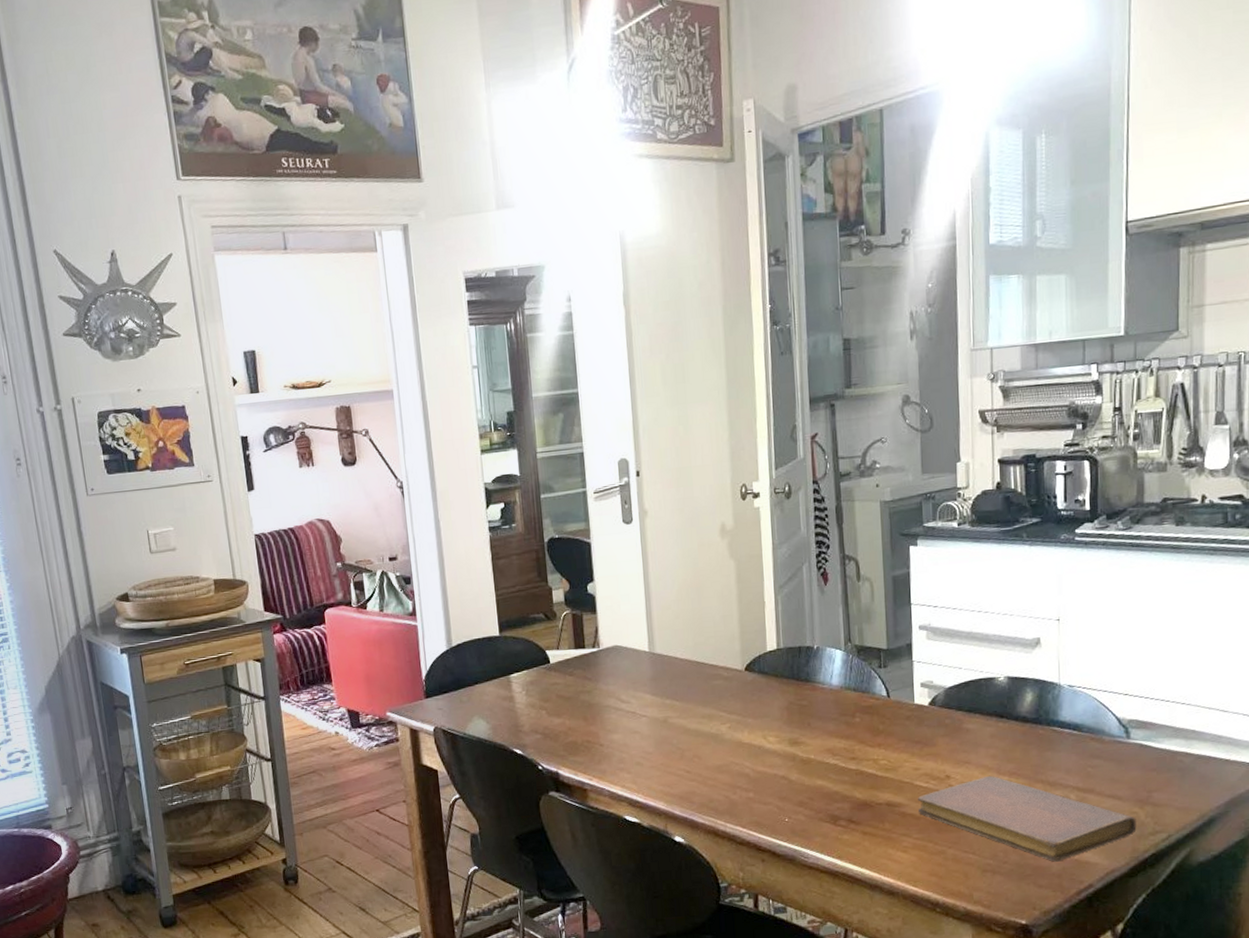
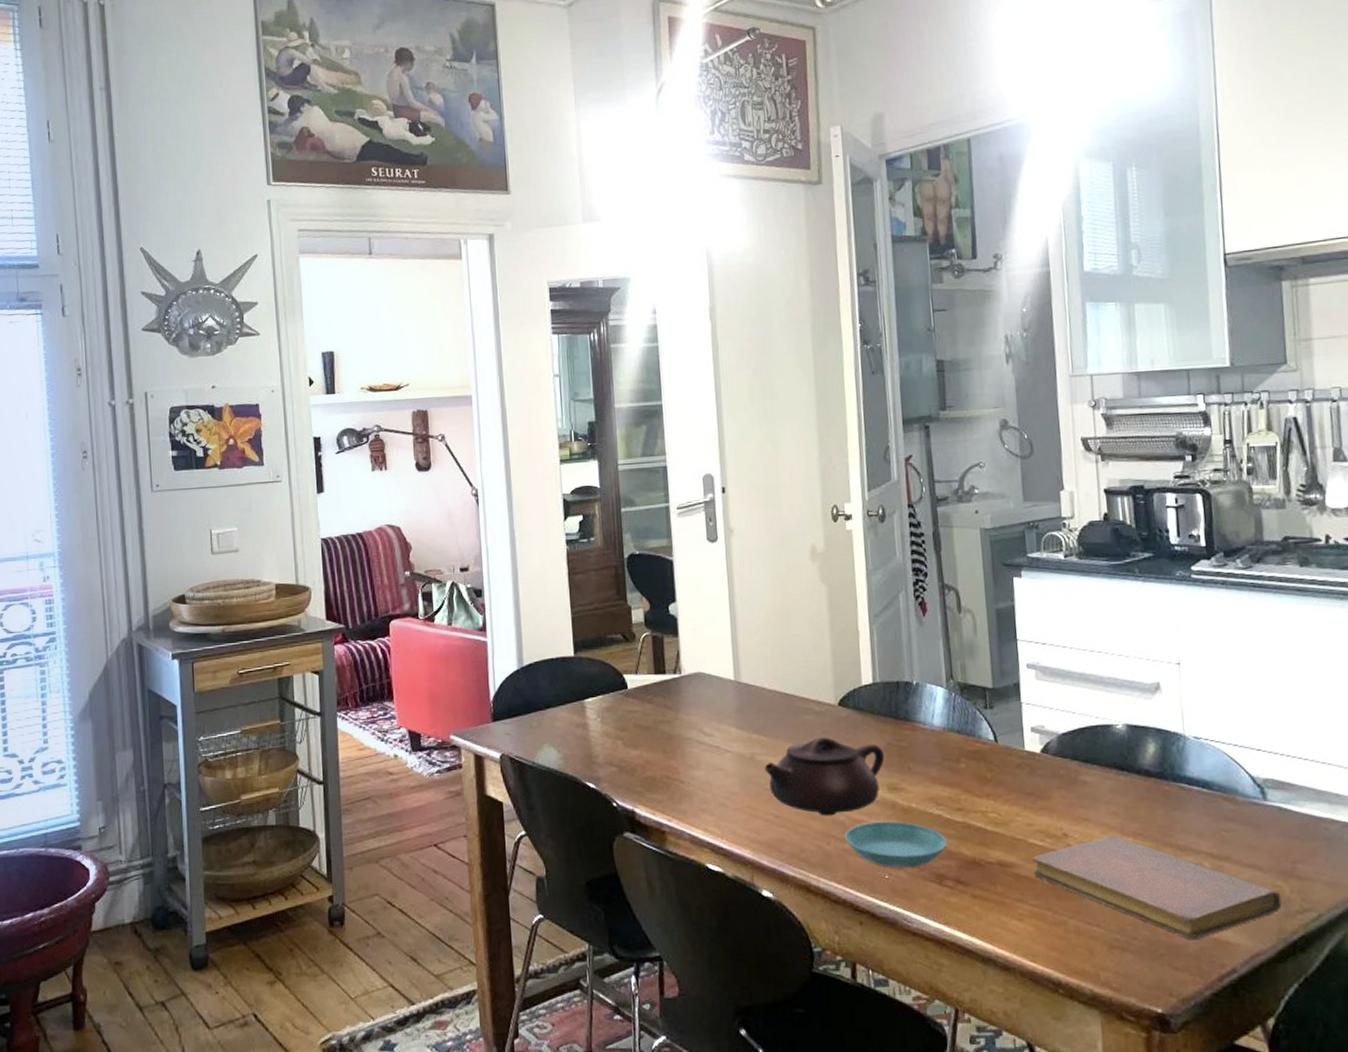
teapot: none [677,699,787,770] -> present [764,737,885,816]
saucer: none [749,771,842,812] -> present [844,821,948,868]

